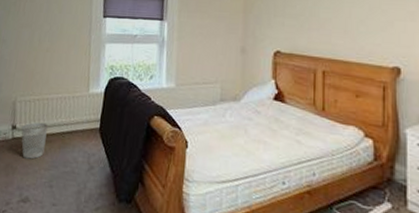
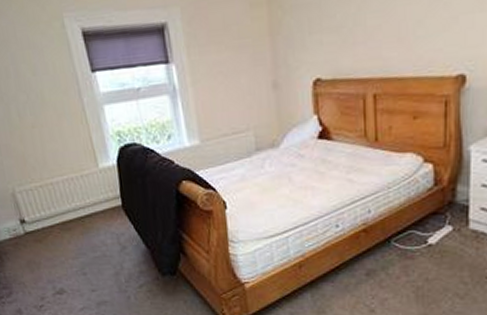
wastebasket: present [21,122,48,159] -> none [31,210,66,251]

